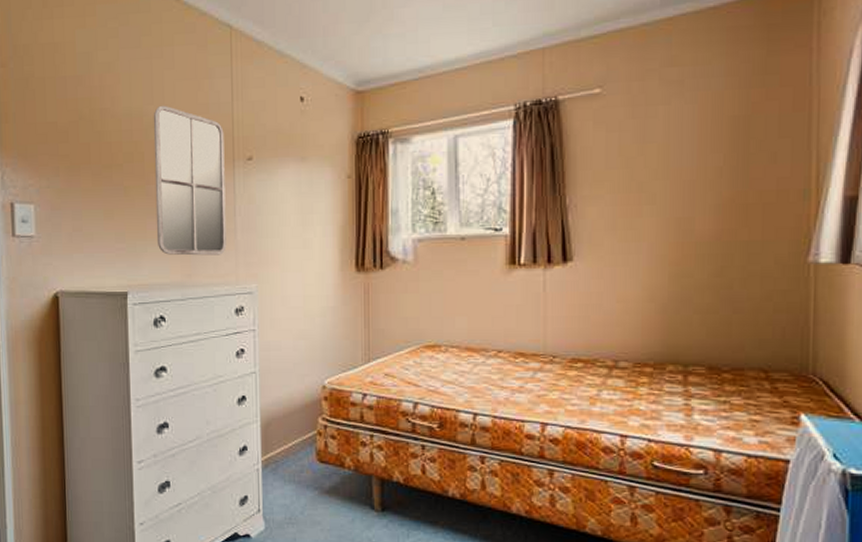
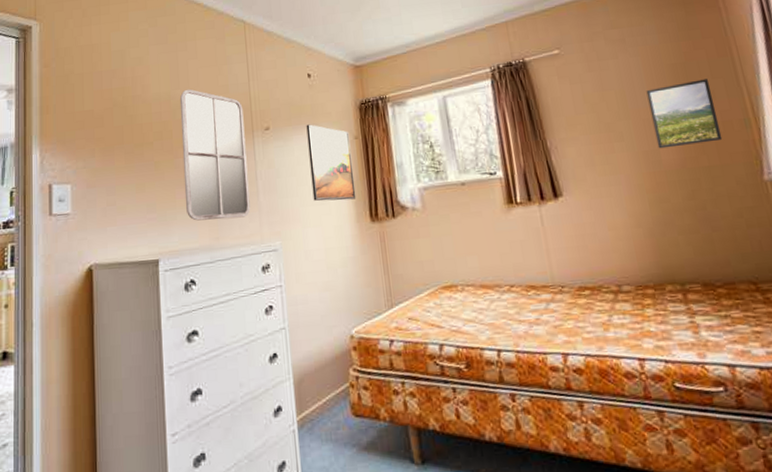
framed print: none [294,157,343,246] -> present [306,124,357,201]
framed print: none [694,137,774,217] -> present [646,79,723,149]

